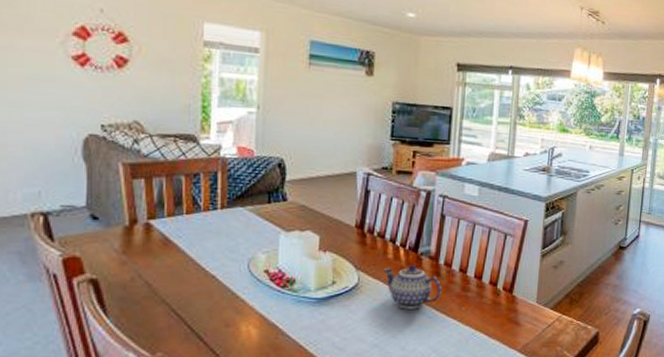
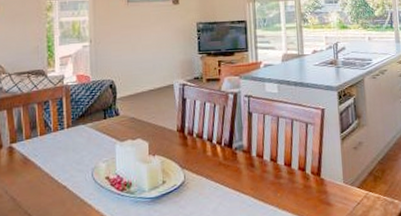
teapot: present [384,265,442,309] -> none [205,159,258,200]

